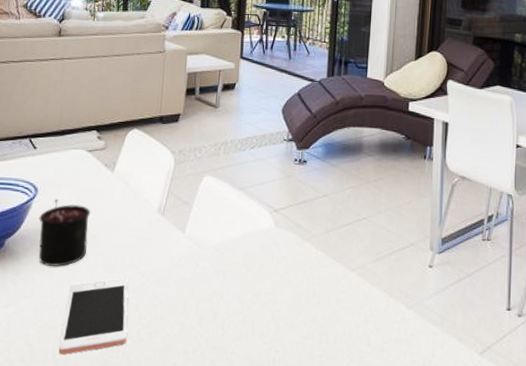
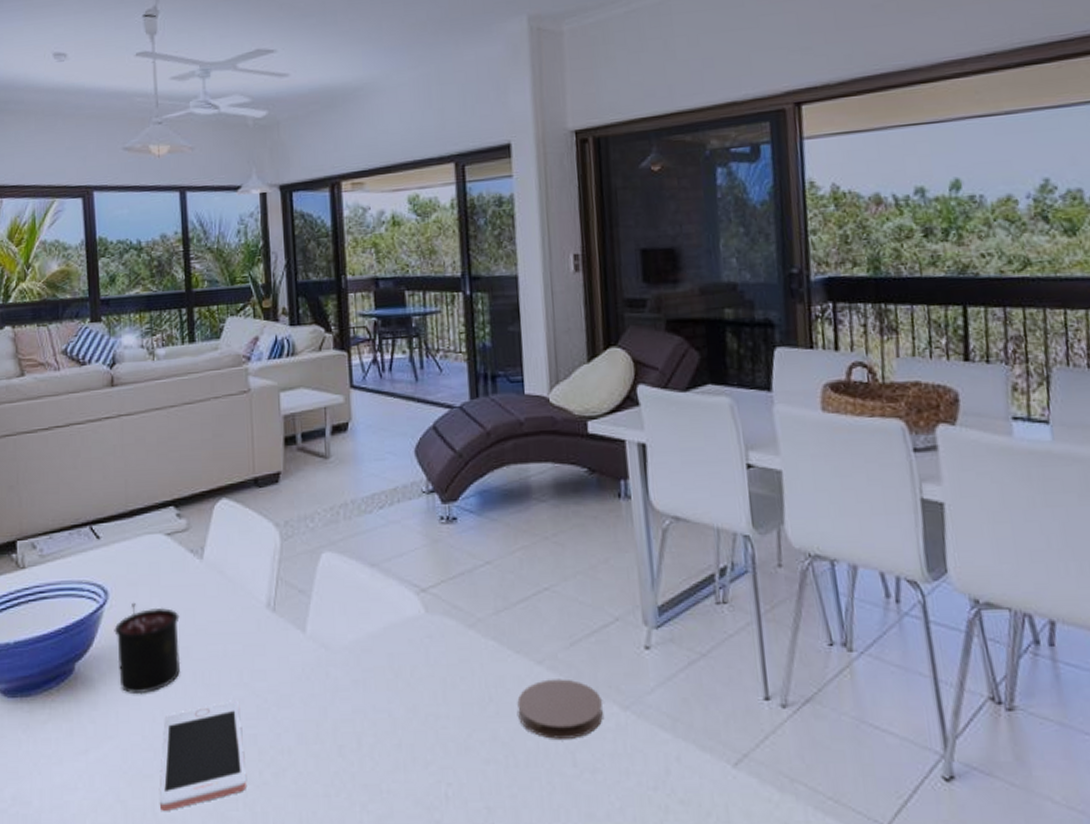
coaster: none [333,282,394,326] -> present [517,679,603,739]

